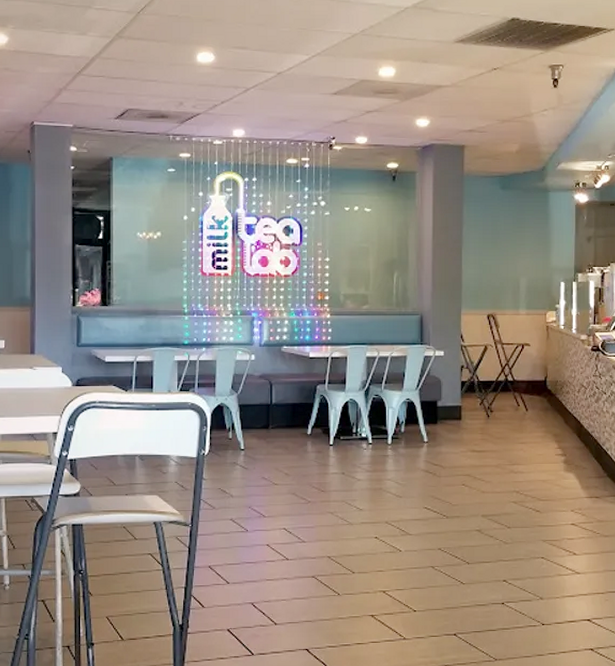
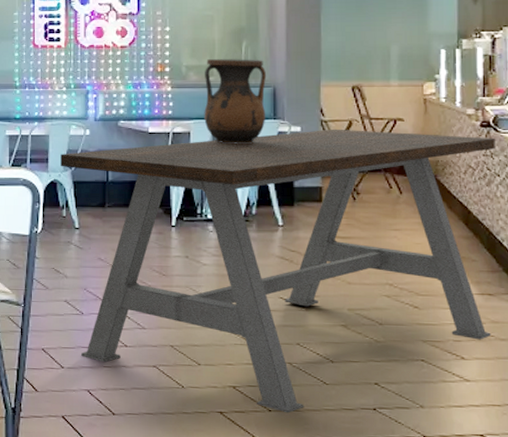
dining table: none [227,353,604,612] -> present [60,129,496,413]
vase: none [360,289,415,368] -> present [204,59,267,145]

